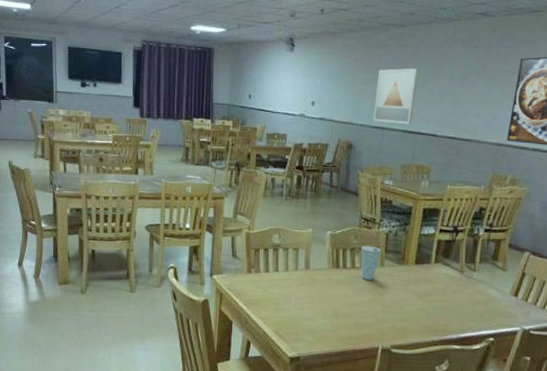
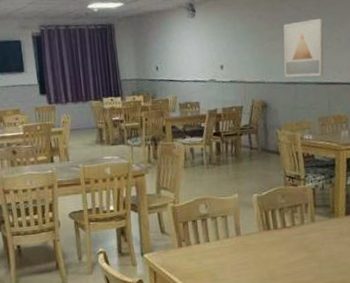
cup: present [361,246,381,280] -> none [290,203,310,238]

